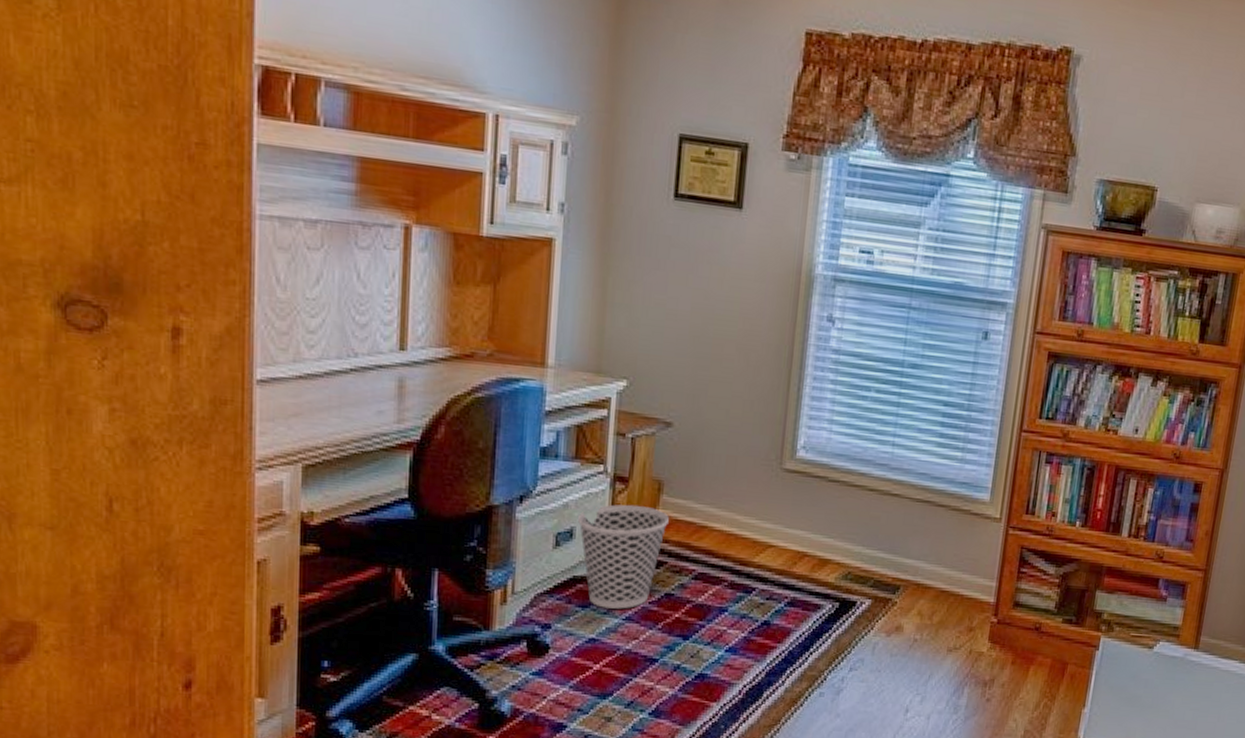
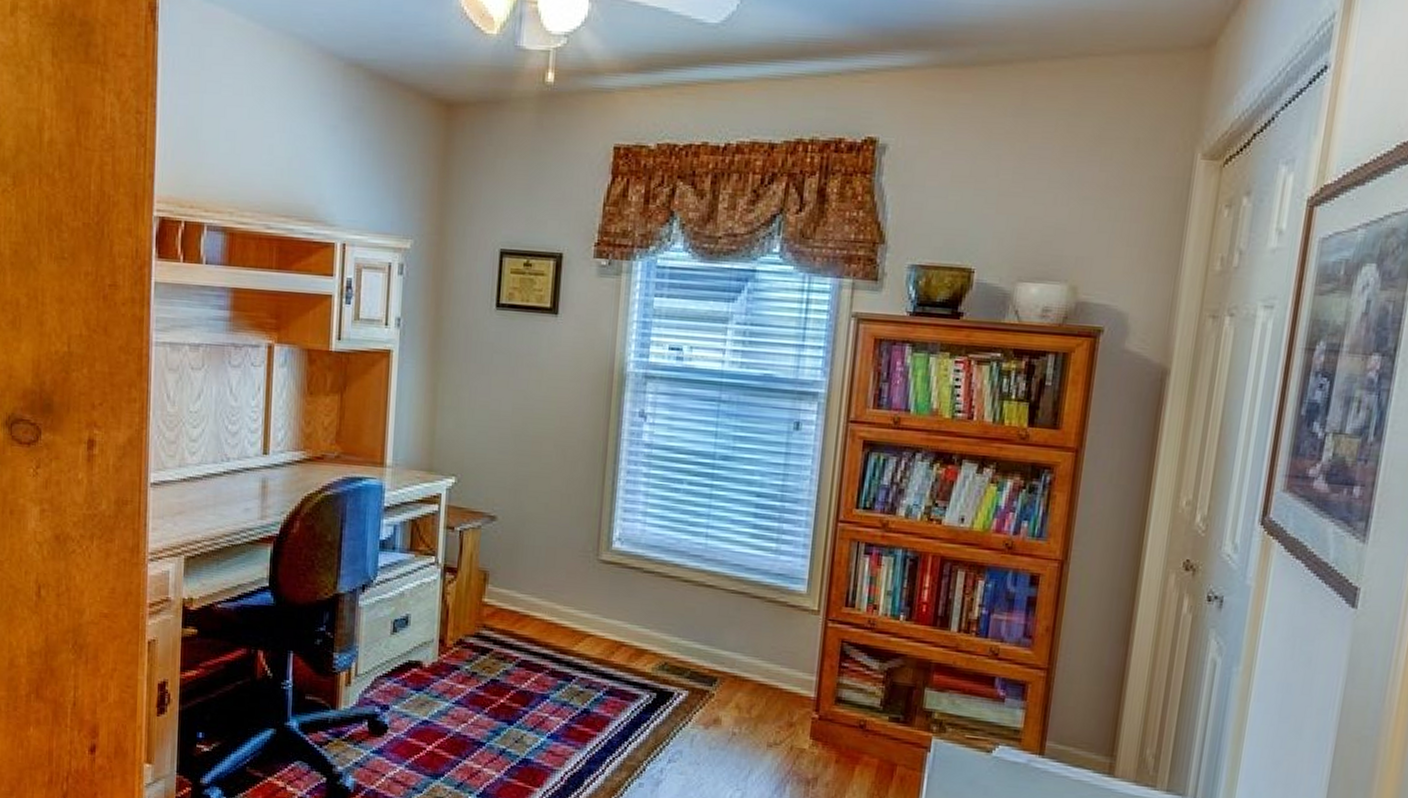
wastebasket: present [577,504,669,609] -> none [412,593,494,693]

